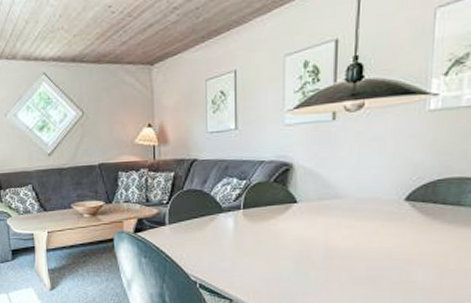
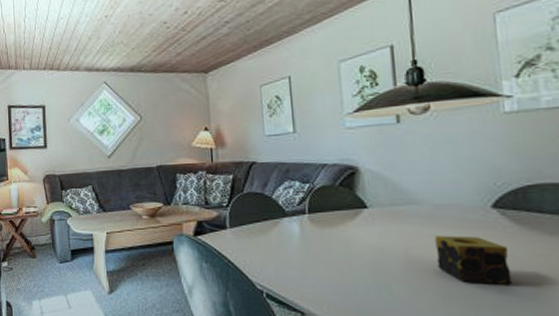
candle: none [352,226,413,268] -> present [435,235,512,285]

